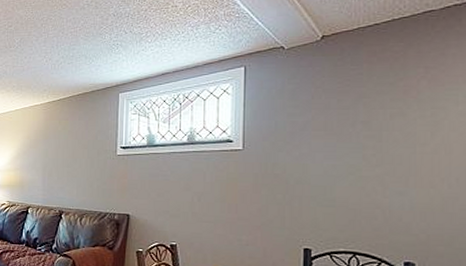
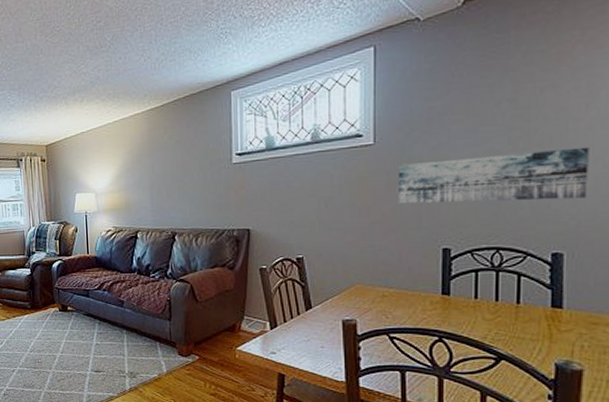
wall art: none [264,168,436,215] -> present [399,146,589,204]

